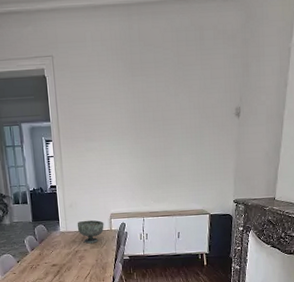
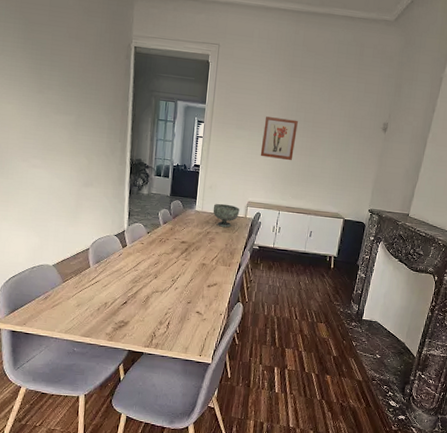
wall art: none [113,121,148,166] -> present [260,116,298,161]

